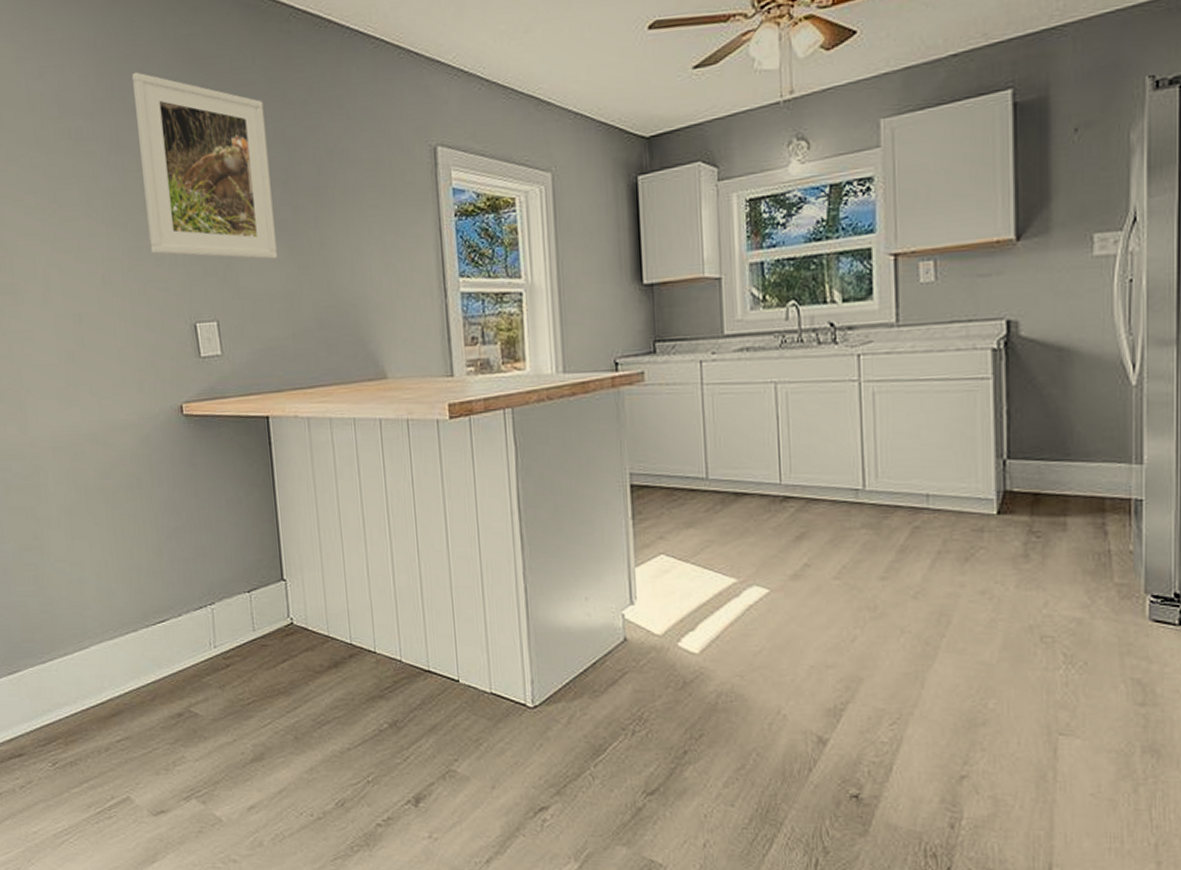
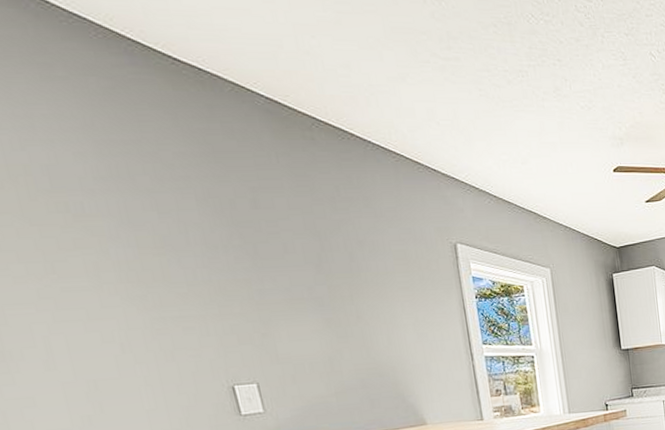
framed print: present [131,71,277,260] -> none [140,156,315,330]

